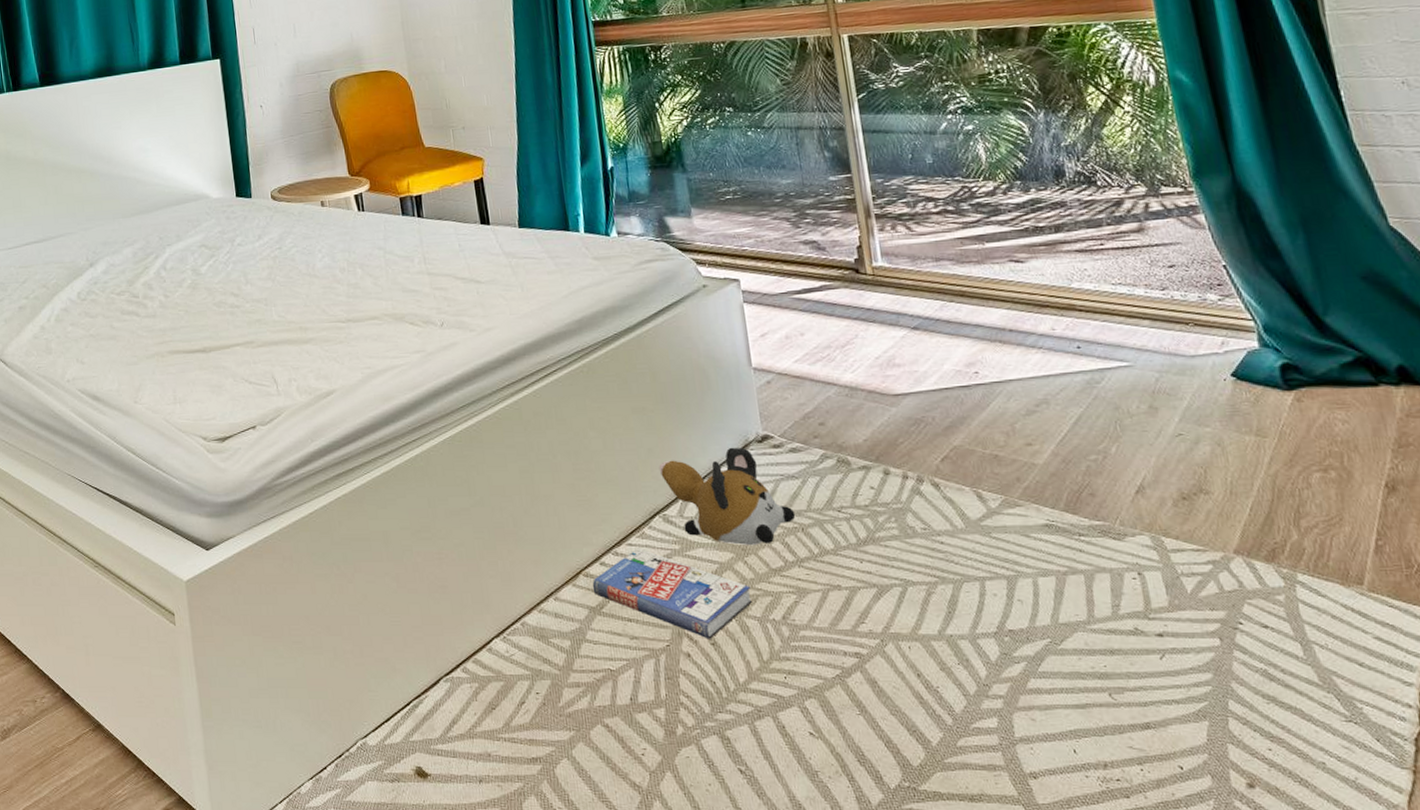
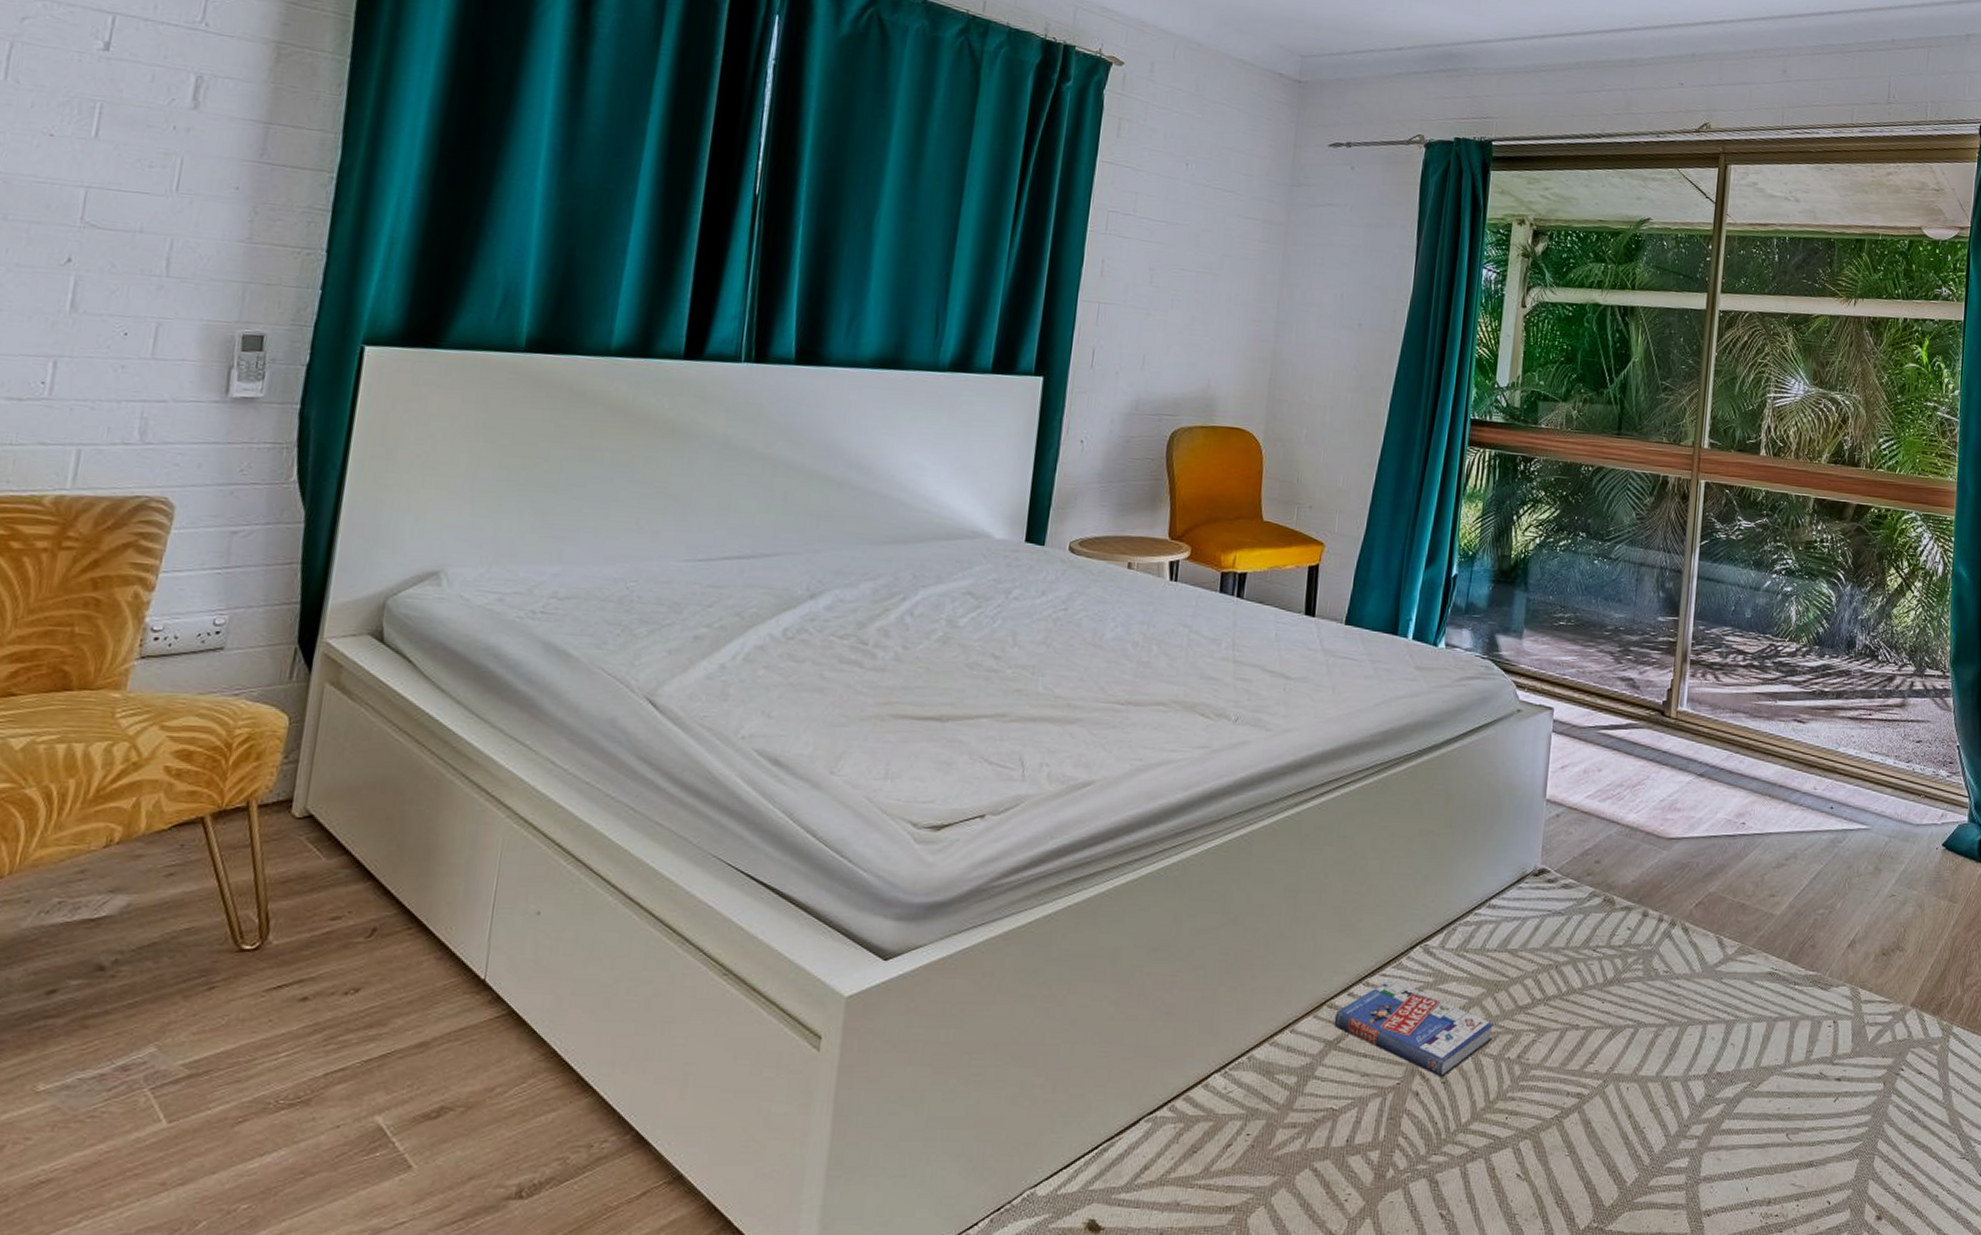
plush toy: present [659,447,796,545] -> none [1431,878,1553,981]

